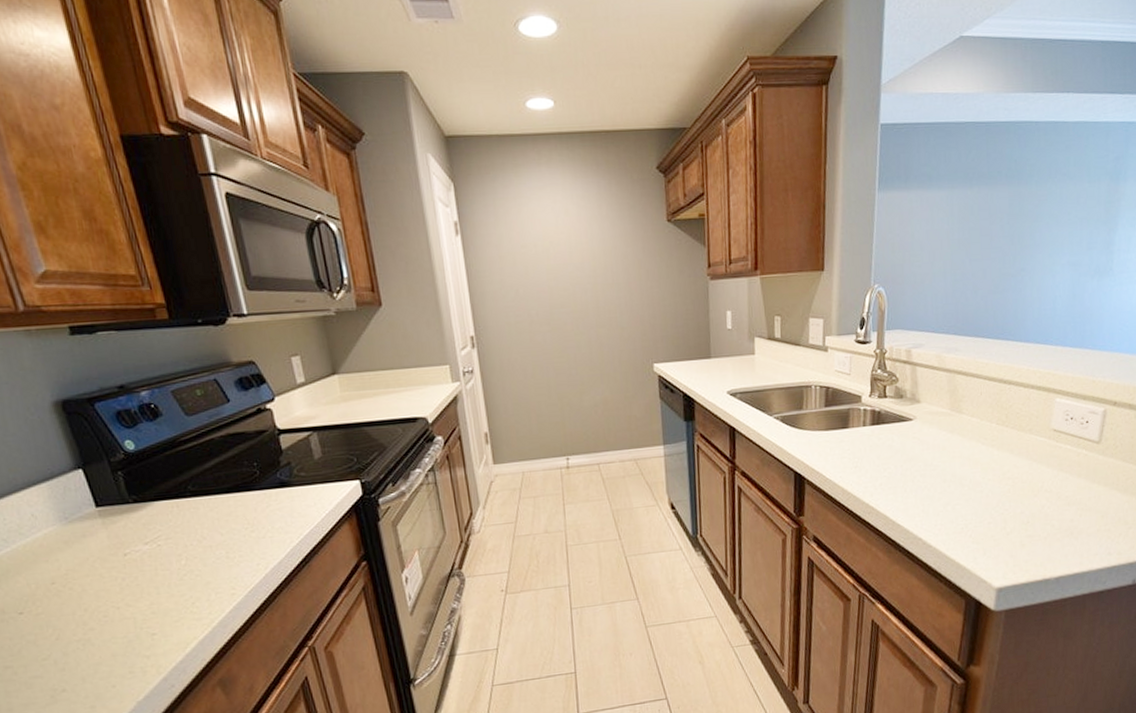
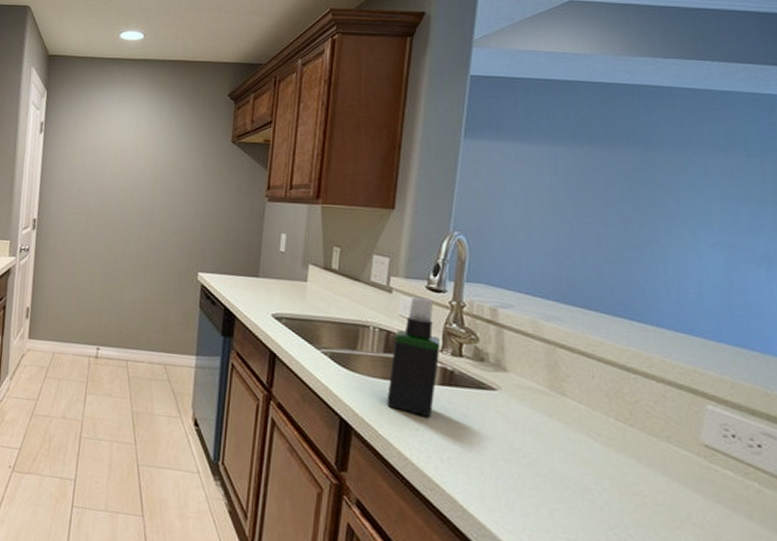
spray bottle: none [830,350,870,456] -> present [387,296,441,418]

